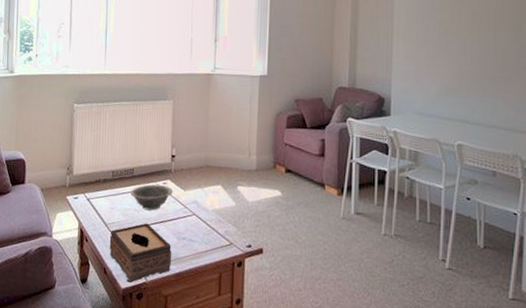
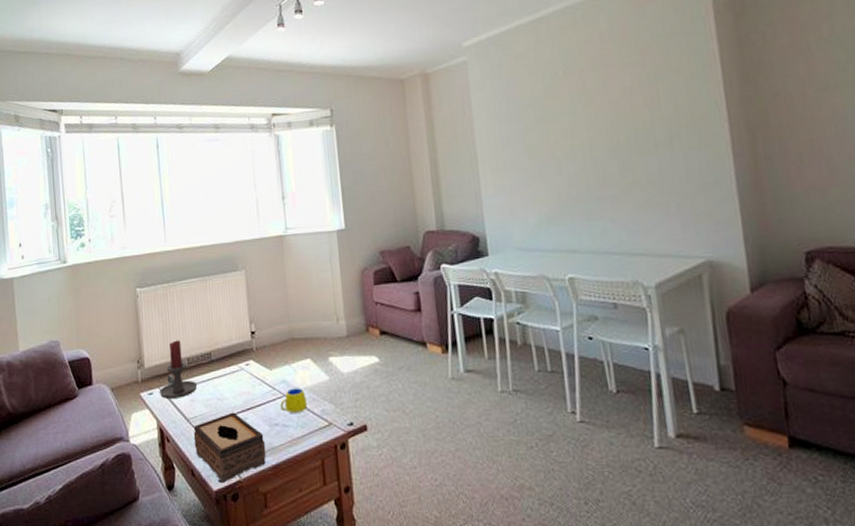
candle holder: none [83,154,119,205] -> present [159,340,198,399]
decorative bowl: present [130,184,173,211] -> none [210,367,258,398]
mug: none [188,209,214,231] -> present [279,388,308,413]

